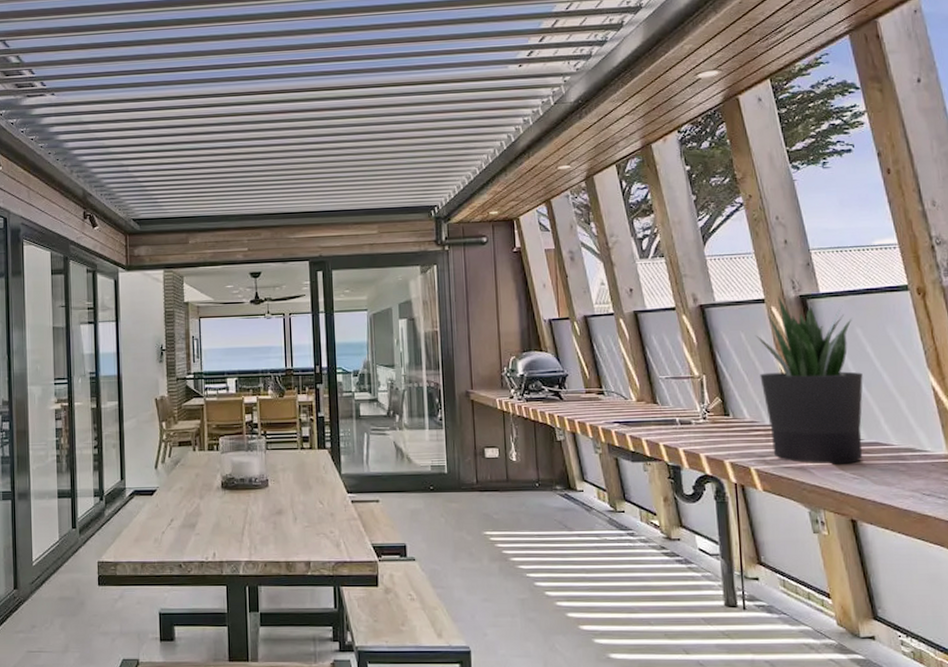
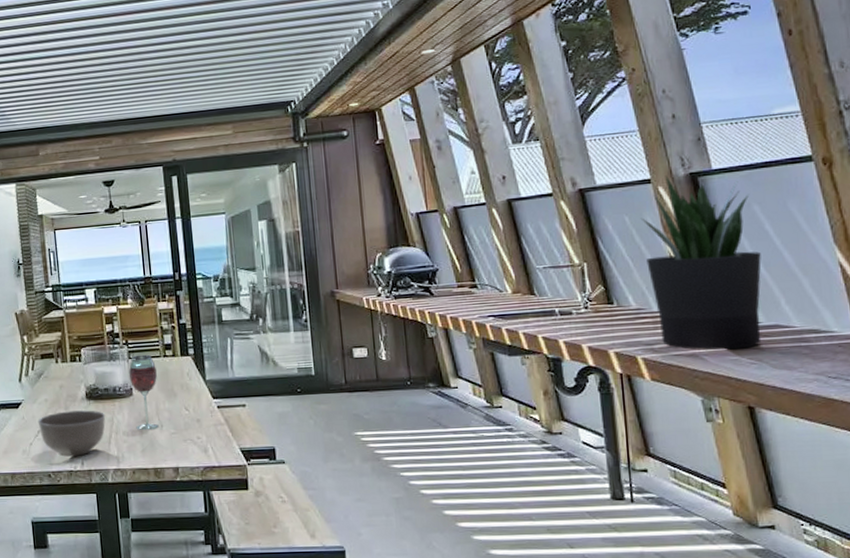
bowl: none [171,500,240,547] -> present [37,410,106,457]
wineglass: none [265,446,293,523] -> present [128,354,159,431]

